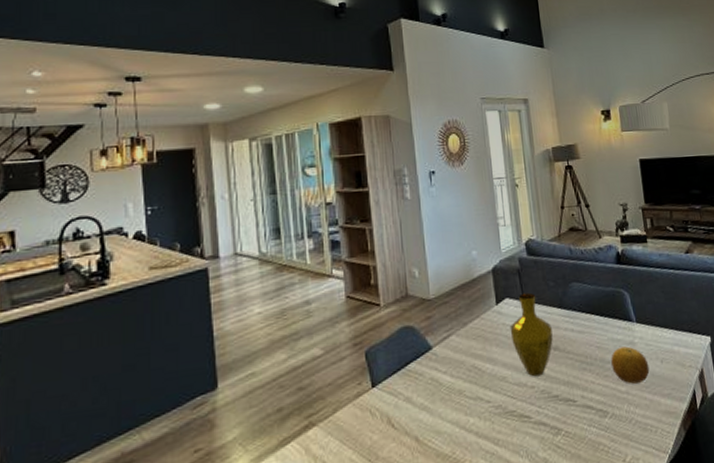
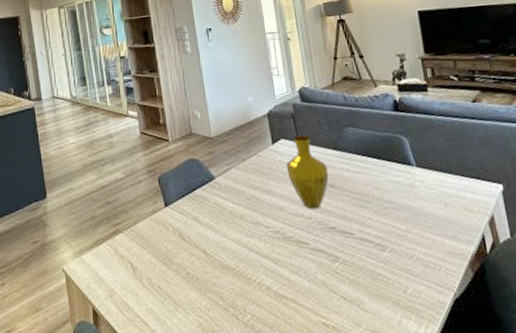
fruit: present [611,346,650,384] -> none [389,188,432,223]

